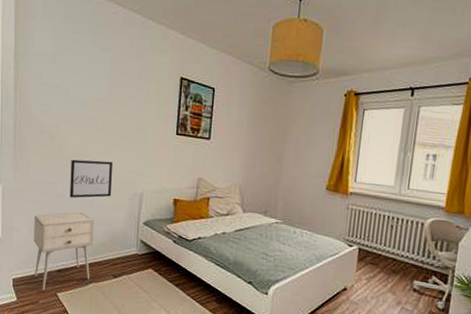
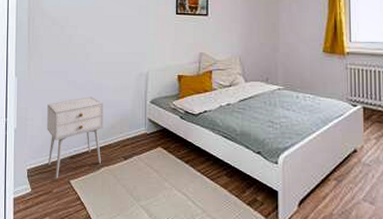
wall art: present [69,159,112,198] -> none [80,45,118,84]

